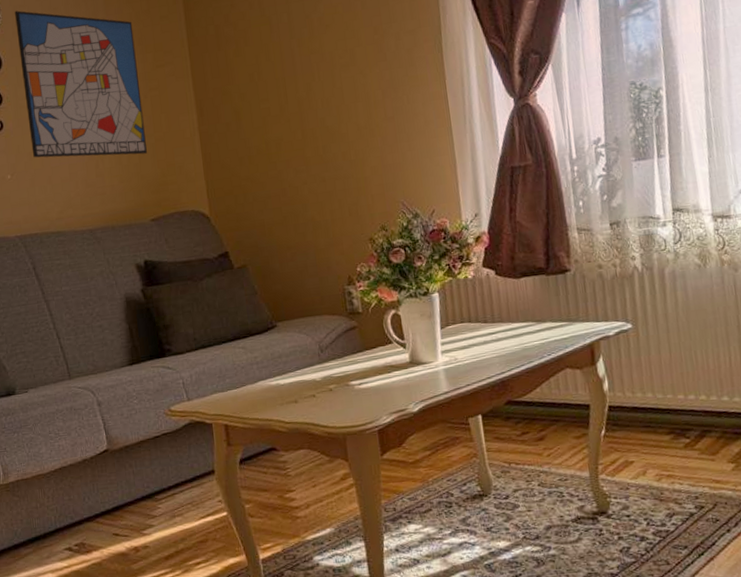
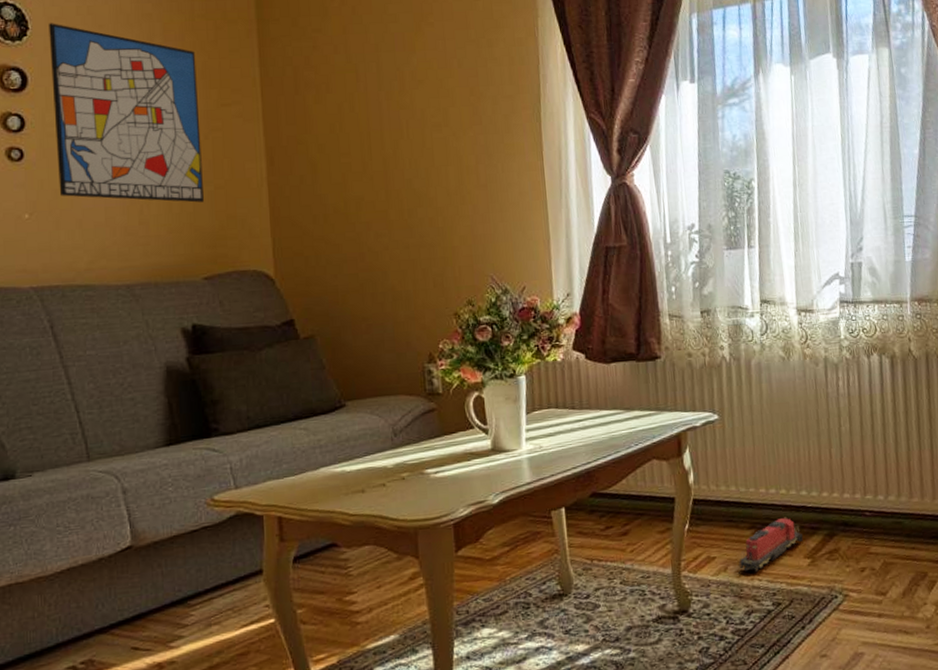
toy train: none [658,422,726,476] -> present [739,517,803,572]

